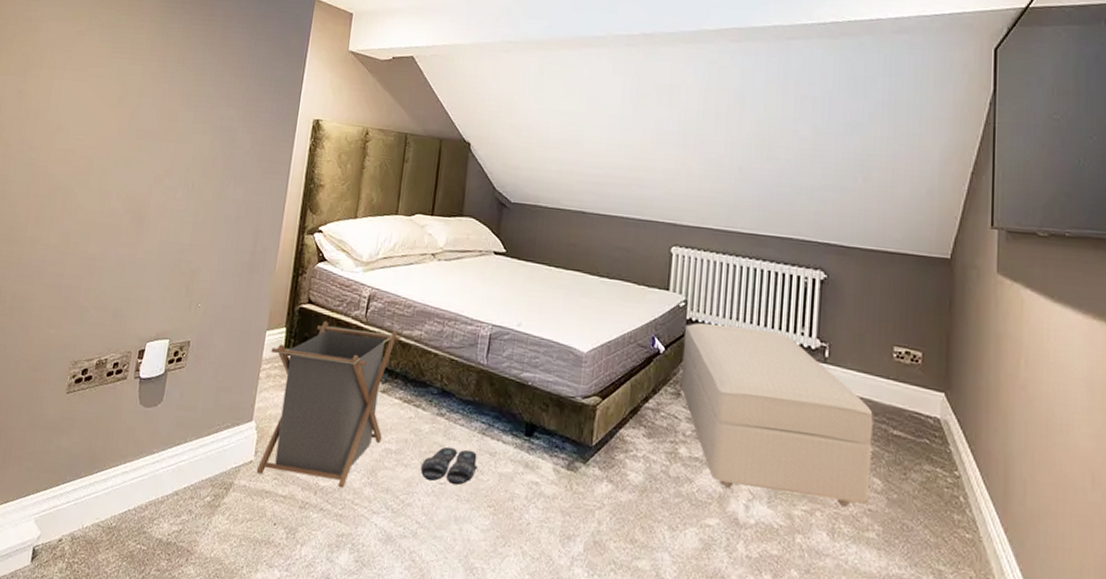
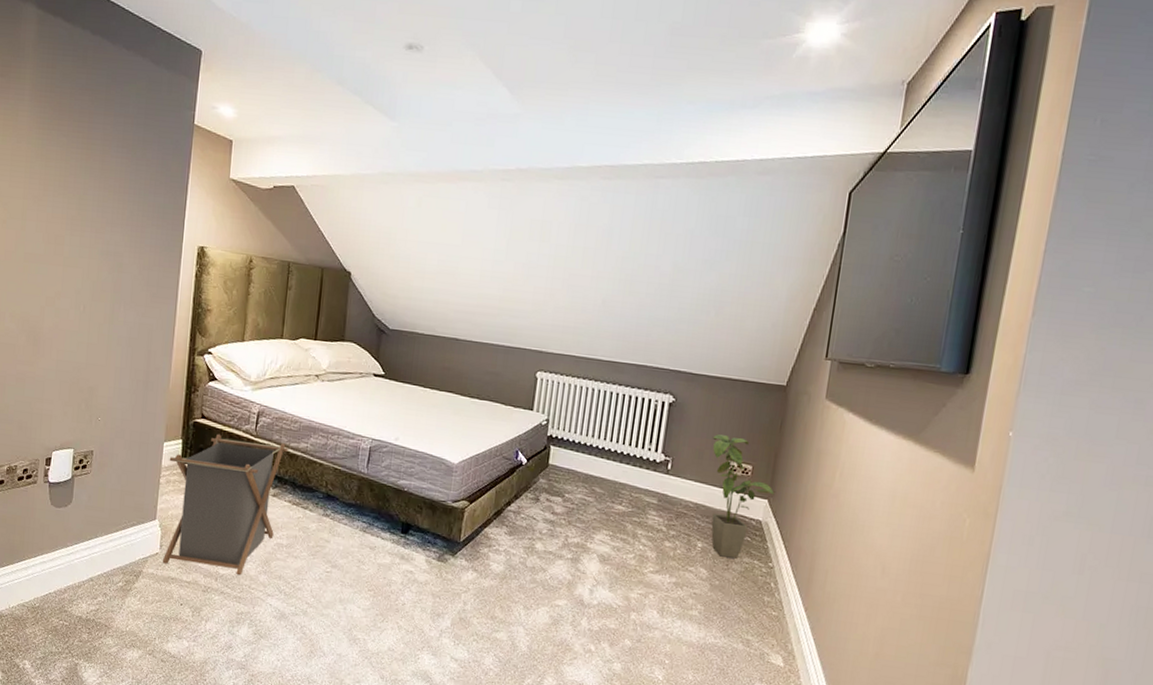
slippers: present [421,446,478,485] -> none [309,541,359,573]
ottoman: present [680,322,873,507] -> none [539,438,705,591]
house plant: none [872,316,953,466] -> present [711,434,776,559]

